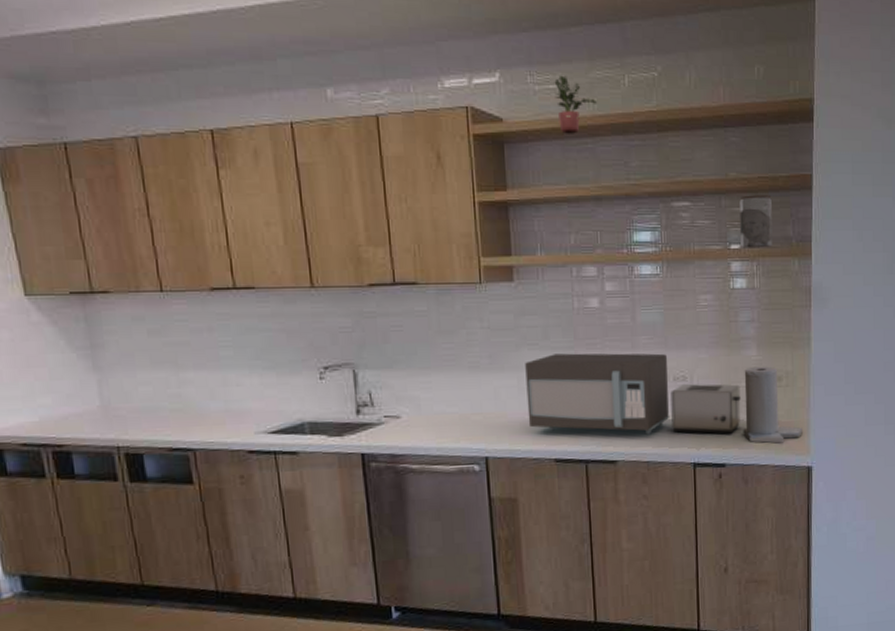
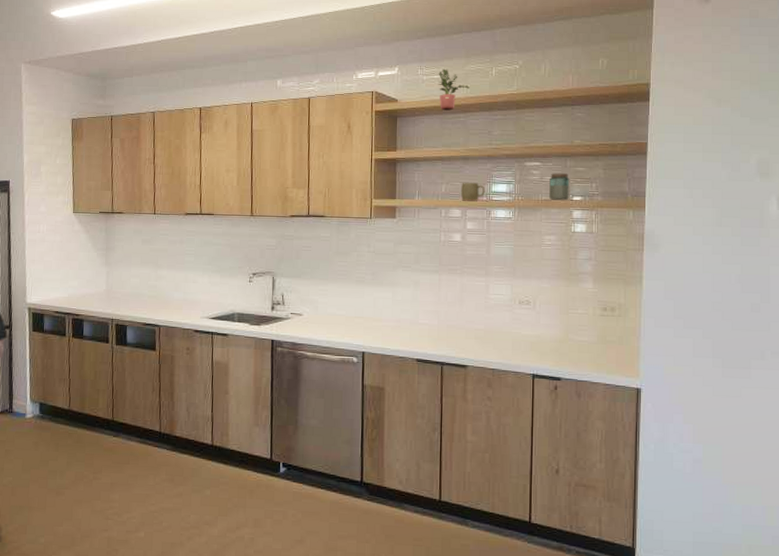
microwave: present [525,353,670,434] -> none [398,275,515,346]
mug: none [594,230,626,255] -> present [460,182,486,202]
toaster: present [671,383,741,435] -> none [515,307,577,353]
peanut butter: none [702,215,726,250] -> present [549,173,569,201]
jar: present [739,195,773,248] -> none [581,158,610,201]
paper towel: present [743,366,802,444] -> none [578,297,633,365]

